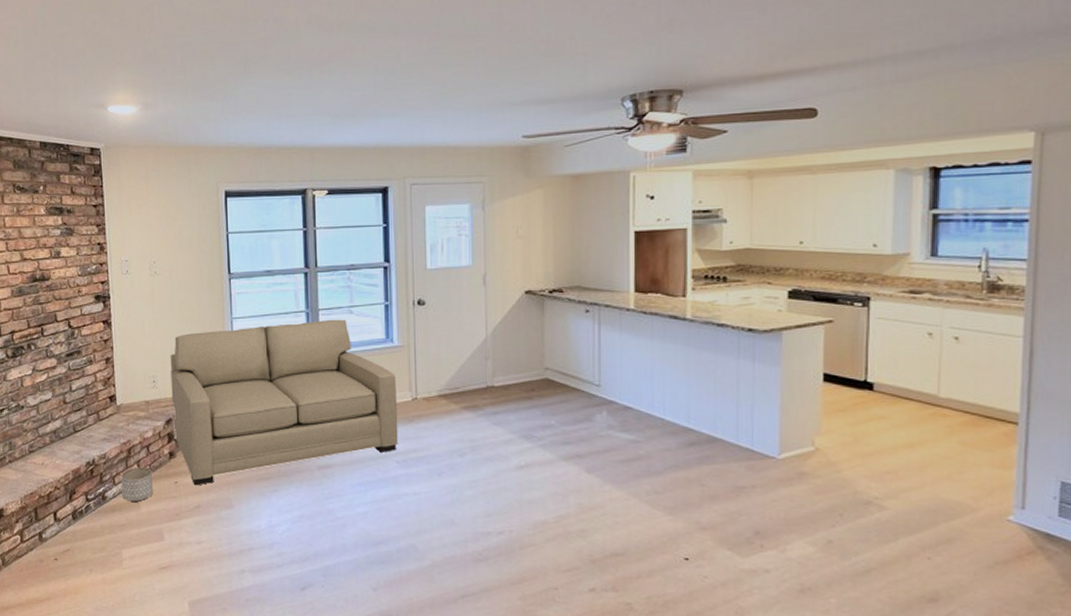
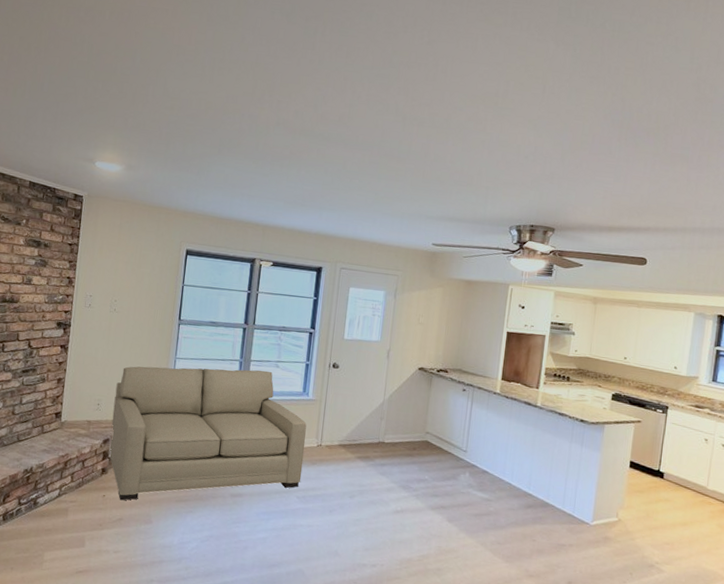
planter: present [120,467,154,502] -> none [52,478,84,510]

